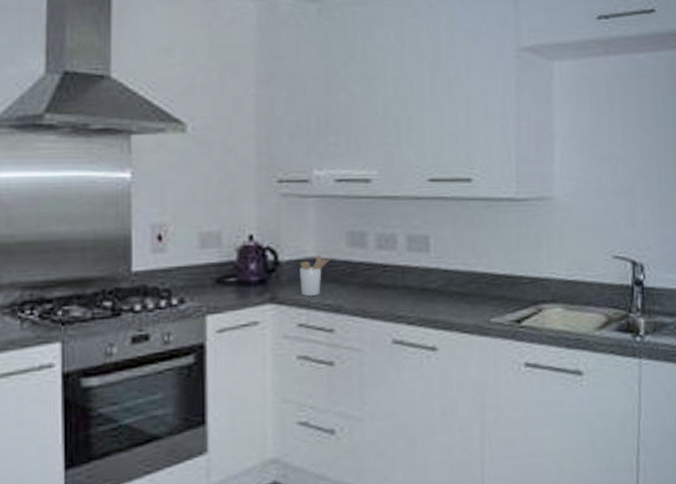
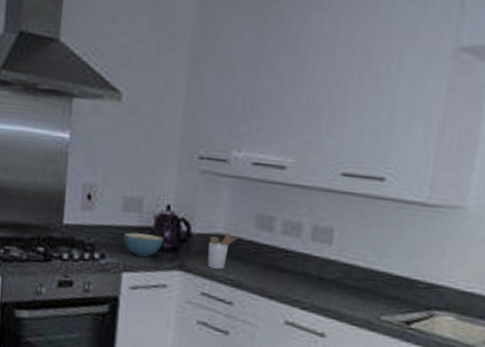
cereal bowl: none [203,269,250,296] -> present [123,232,164,257]

